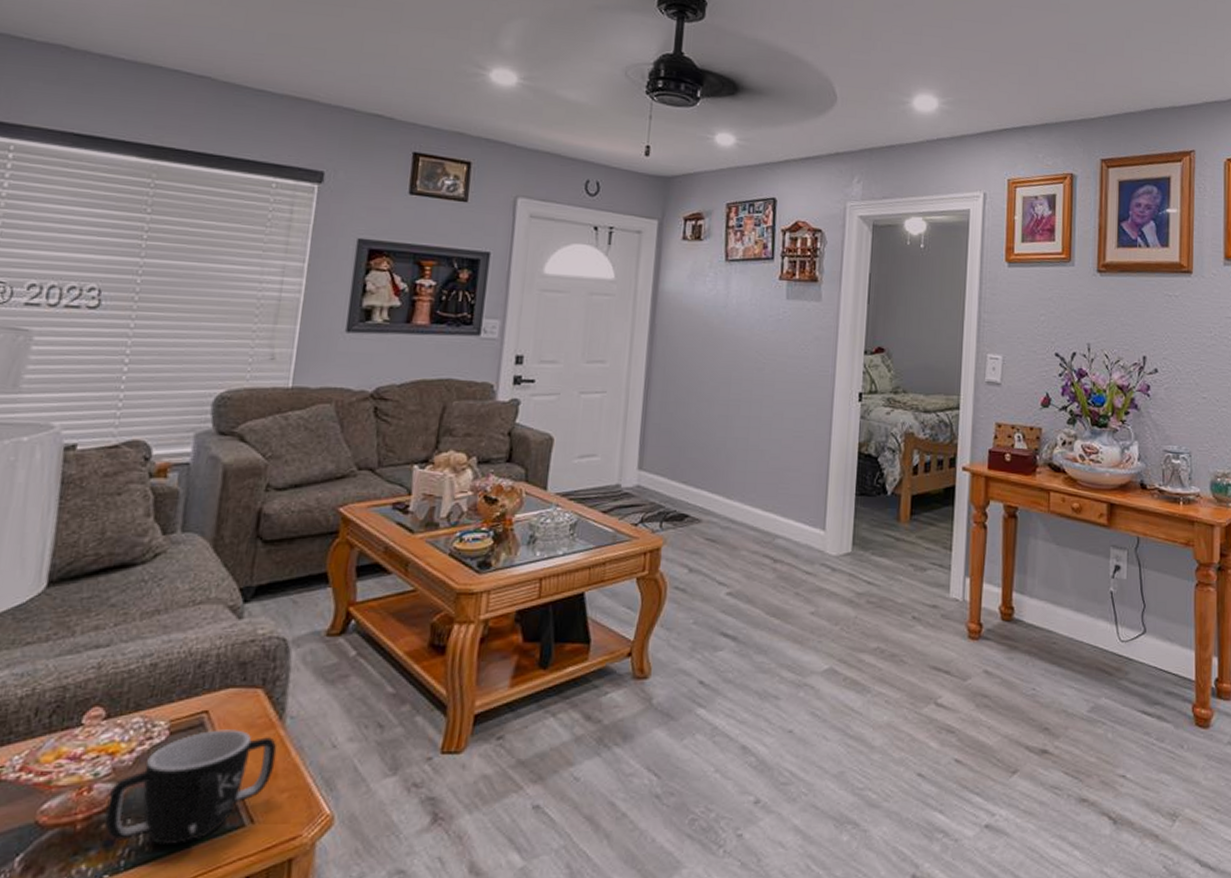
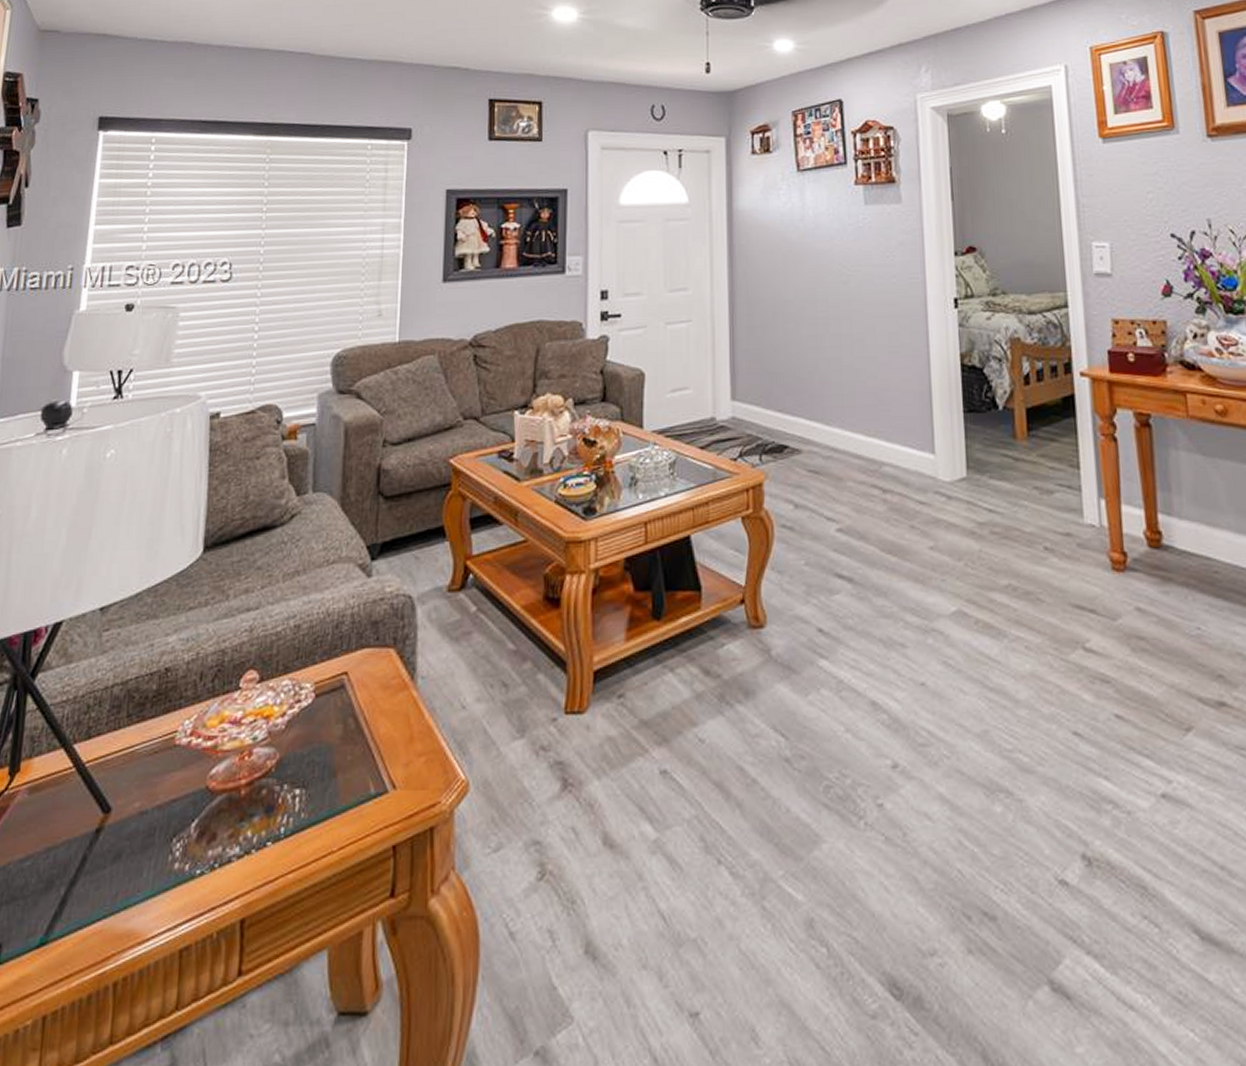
mug: present [104,729,277,846] -> none [265,691,412,812]

